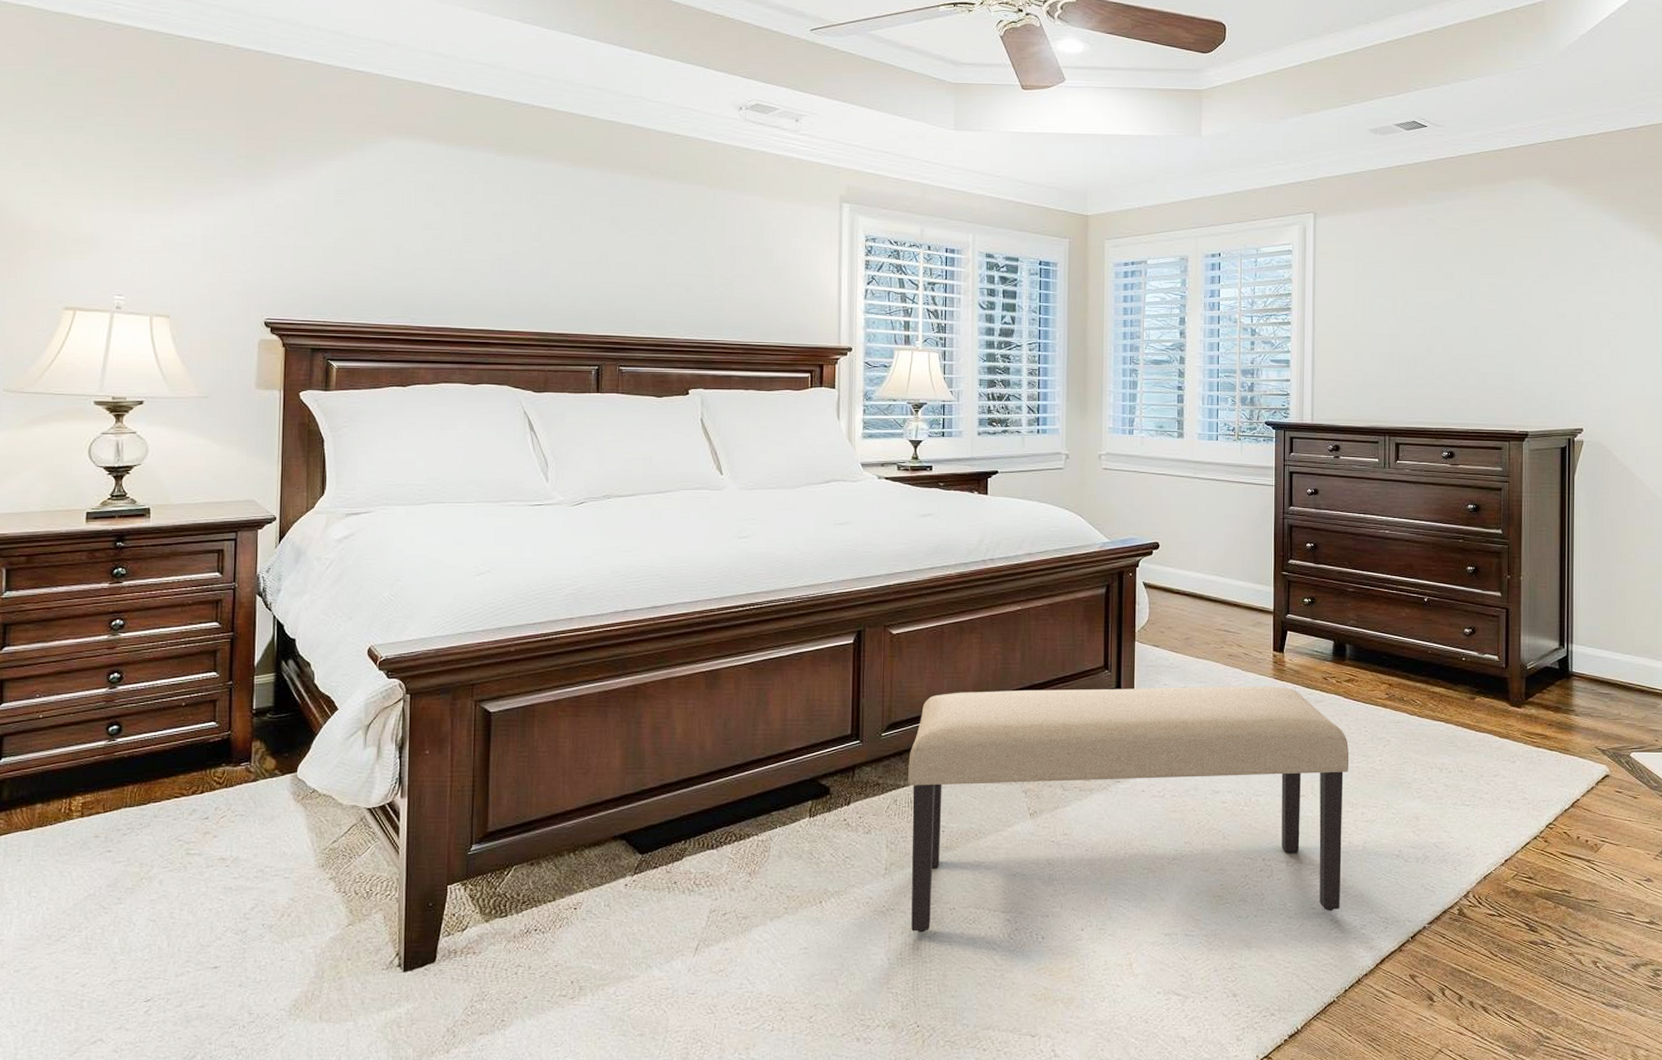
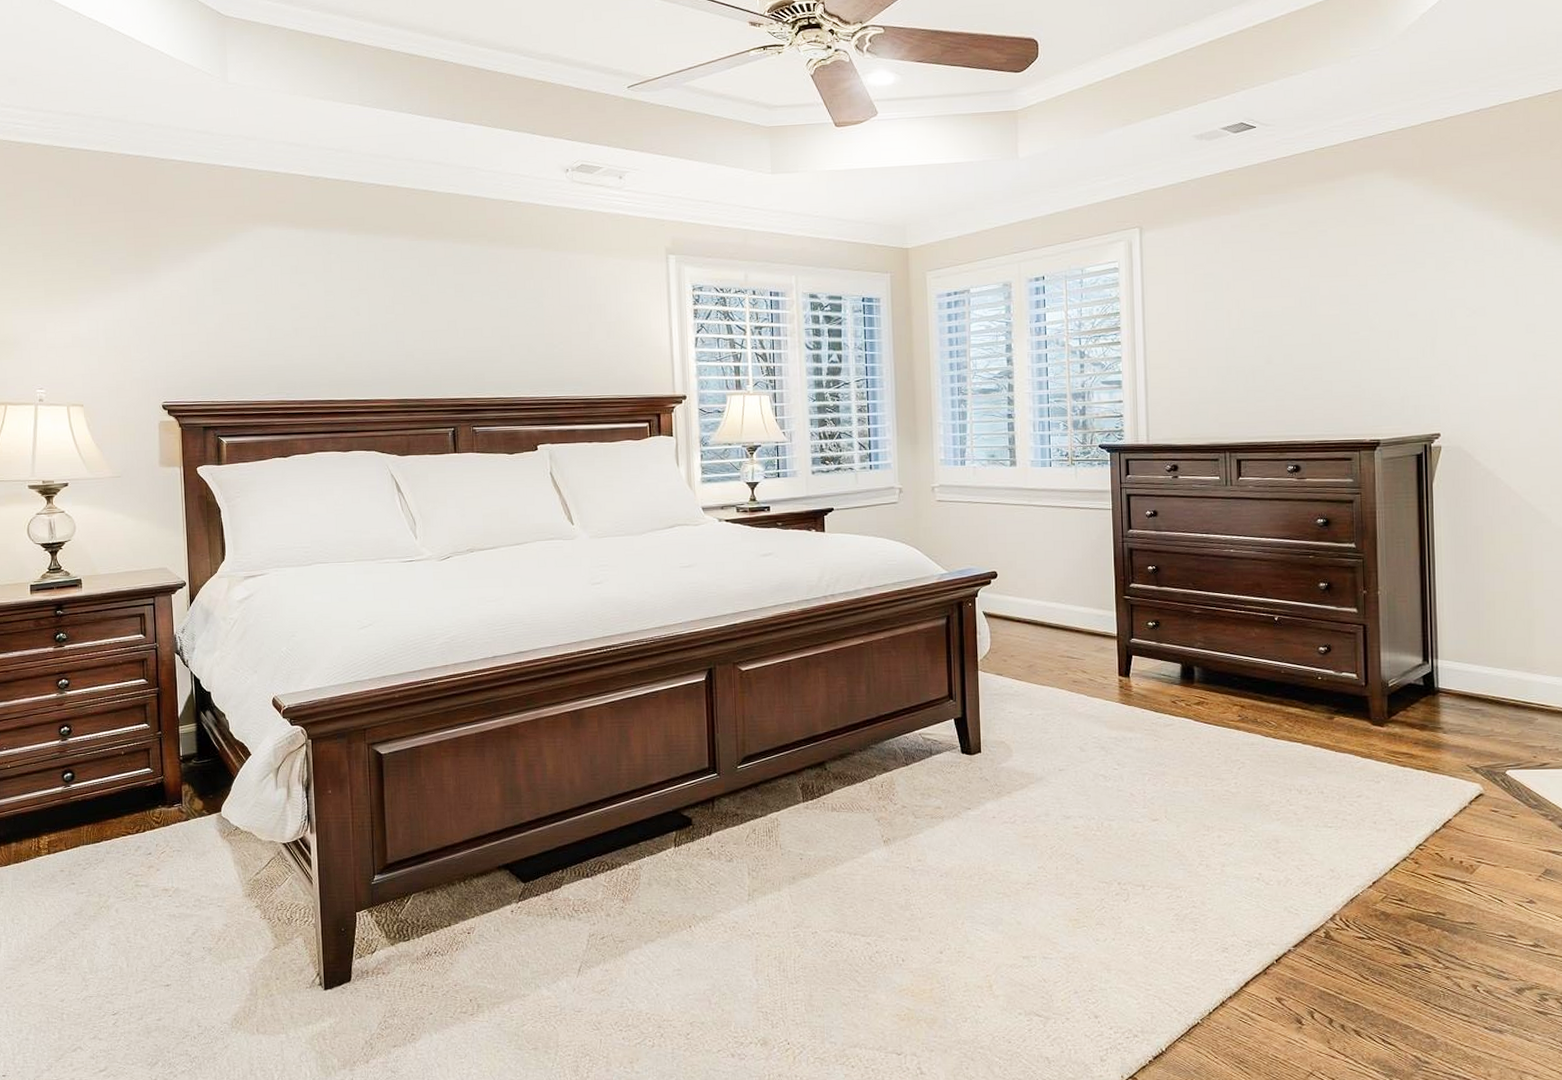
bench: present [908,686,1349,933] -> none [764,711,1203,955]

